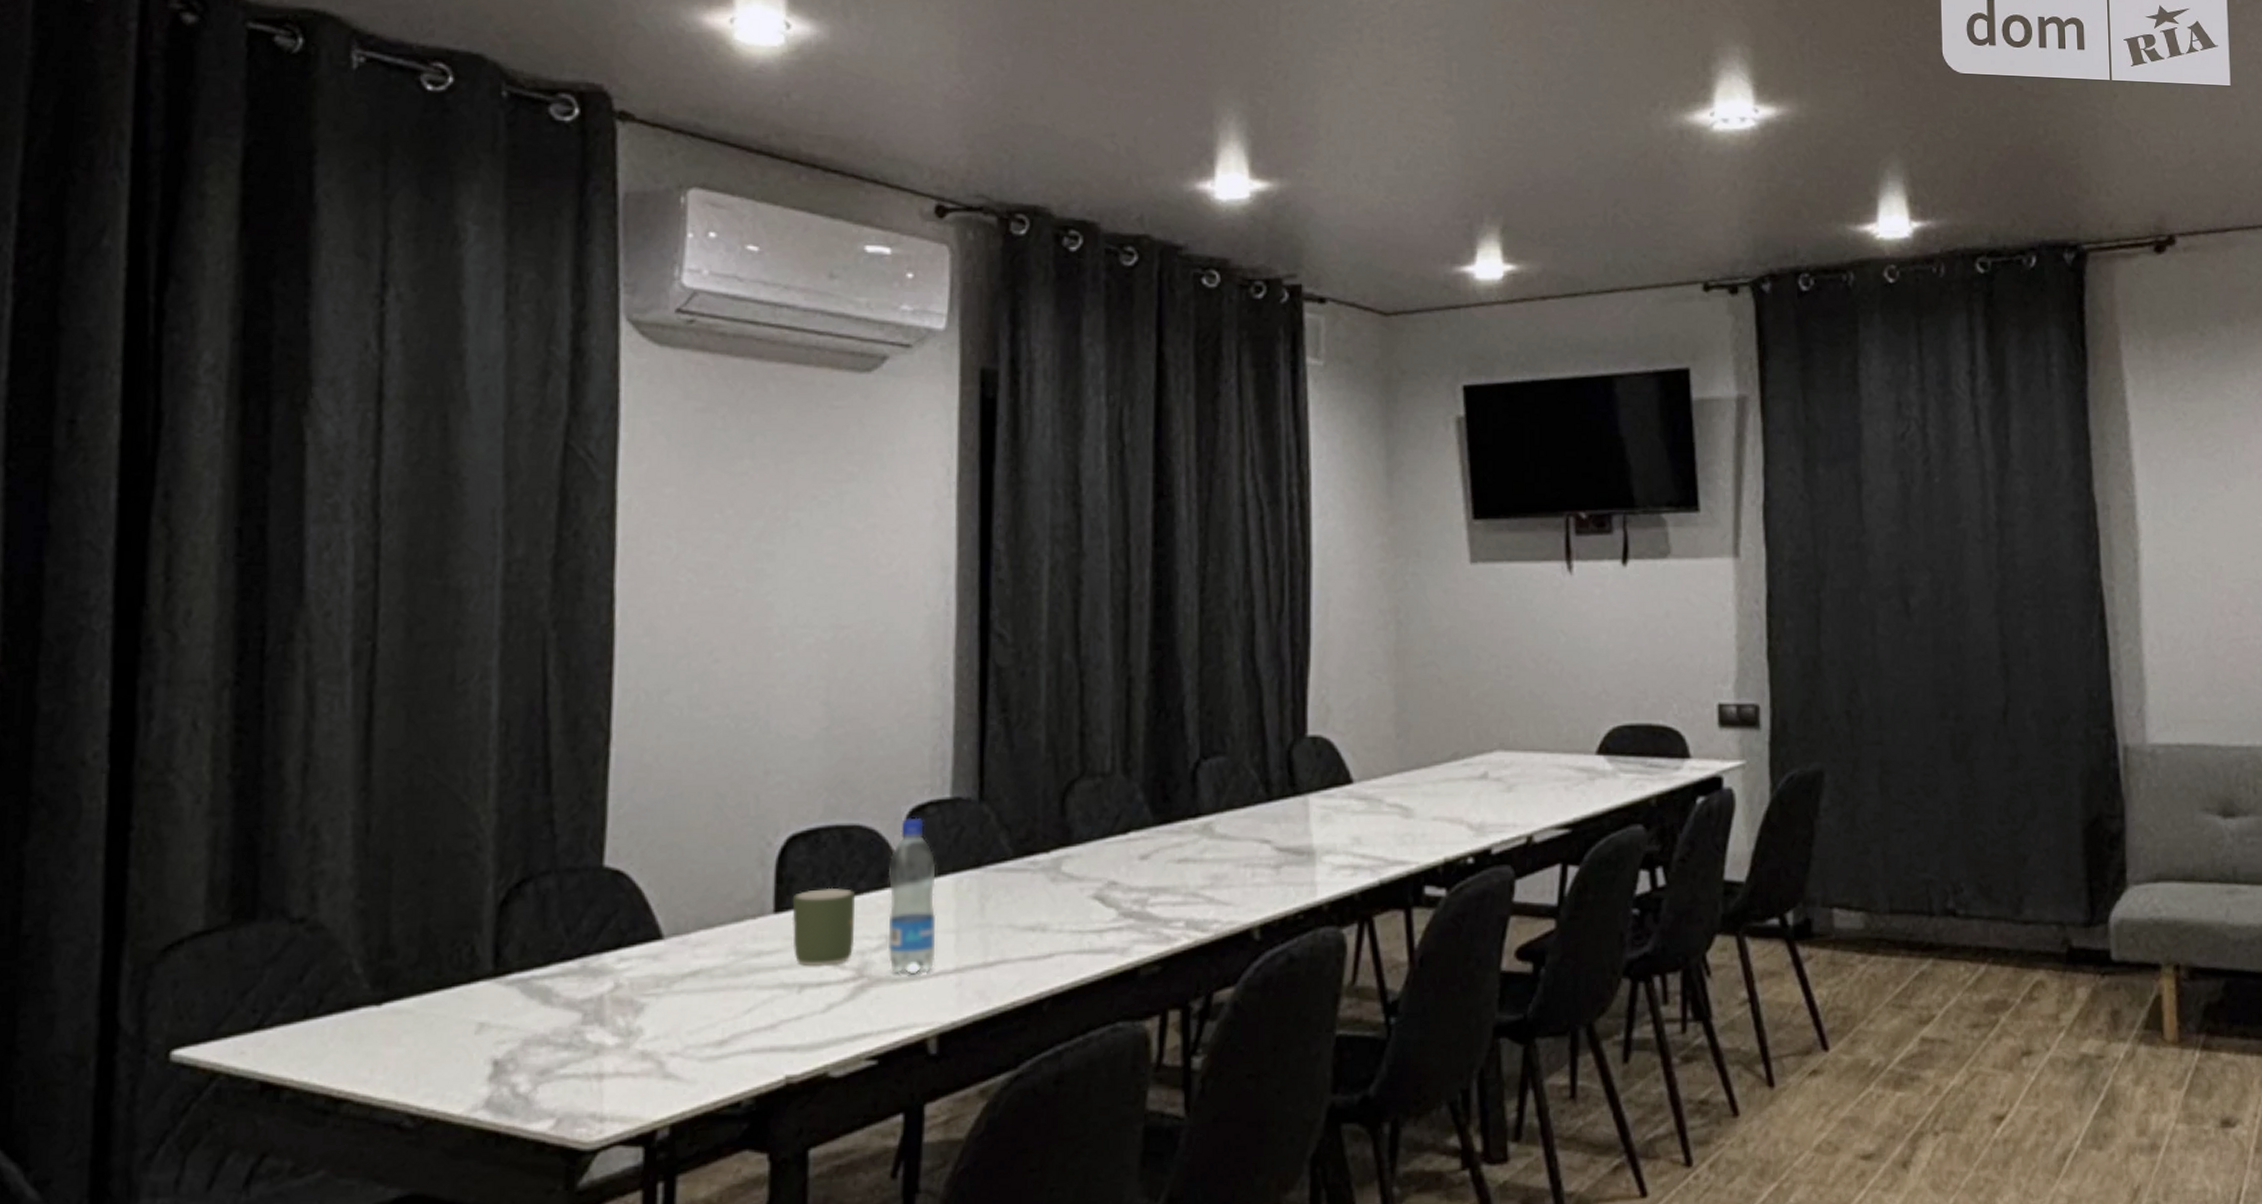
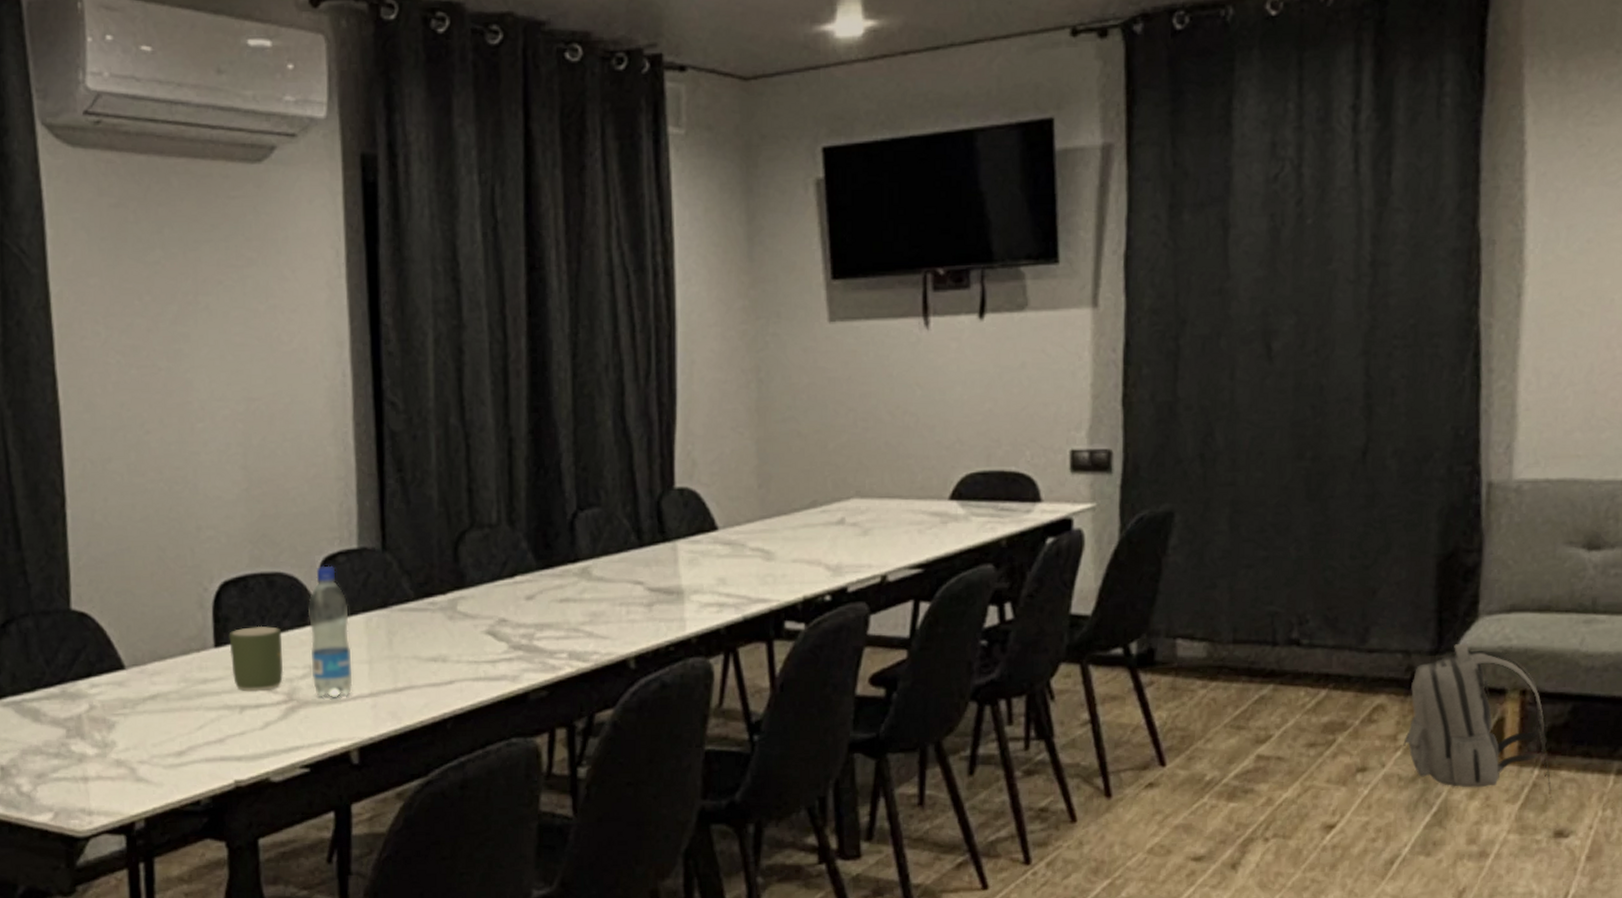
backpack: none [2065,914,2215,1082] -> present [1403,643,1552,797]

